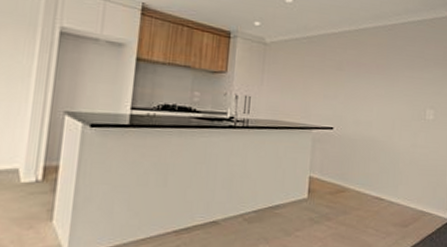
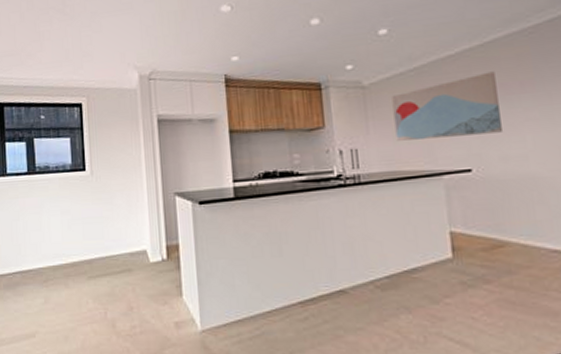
wall art: none [283,52,362,102] -> present [391,71,502,141]

